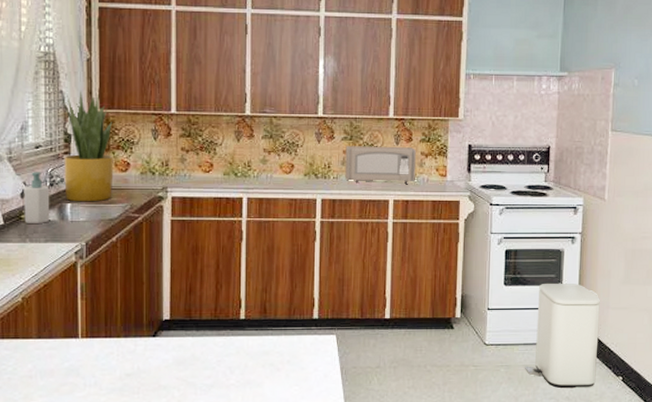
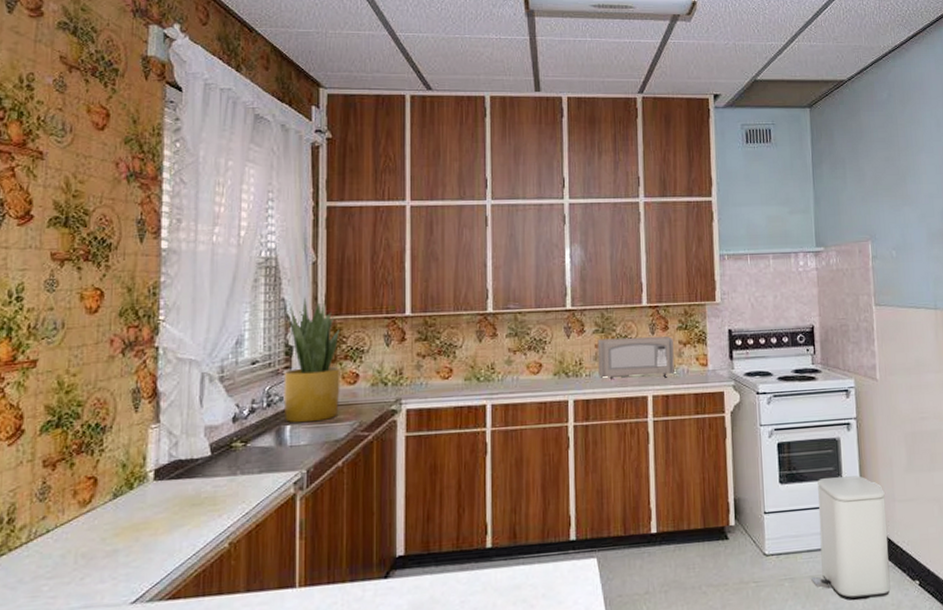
soap bottle: present [23,172,50,225] -> none [235,391,267,453]

